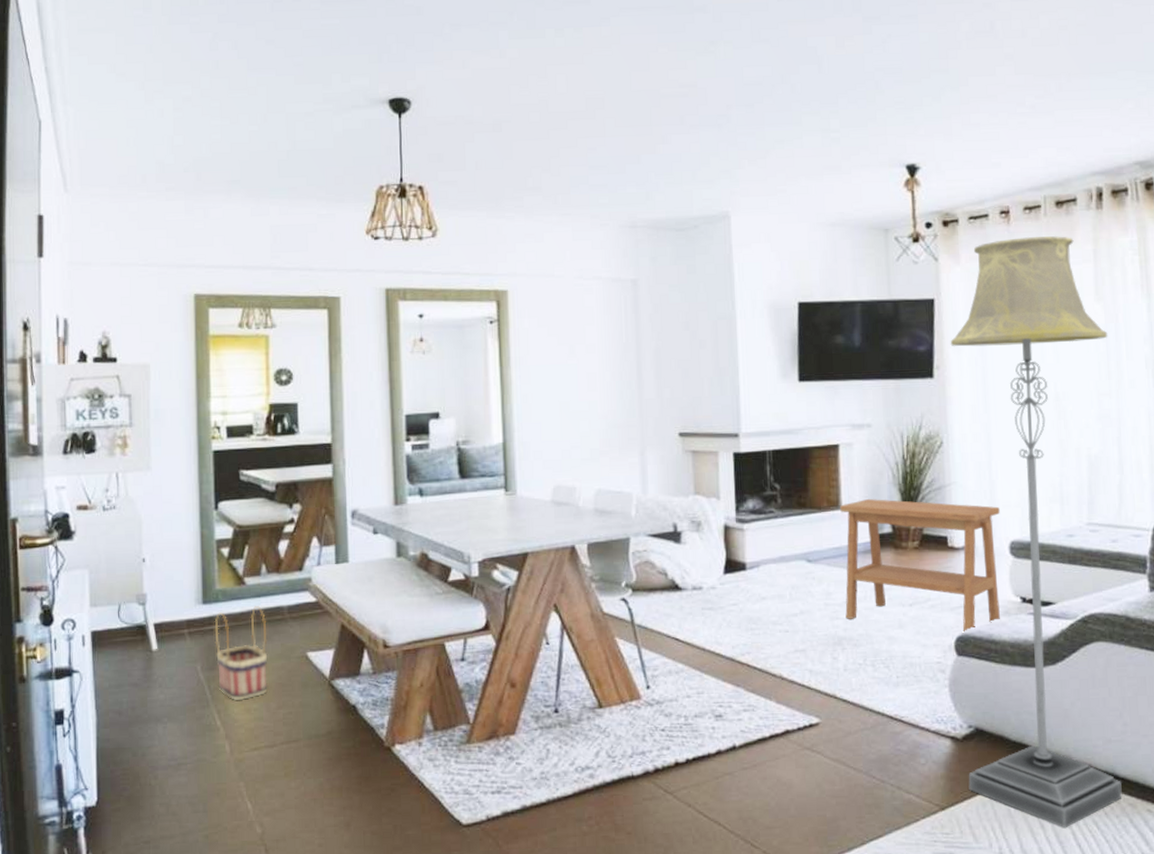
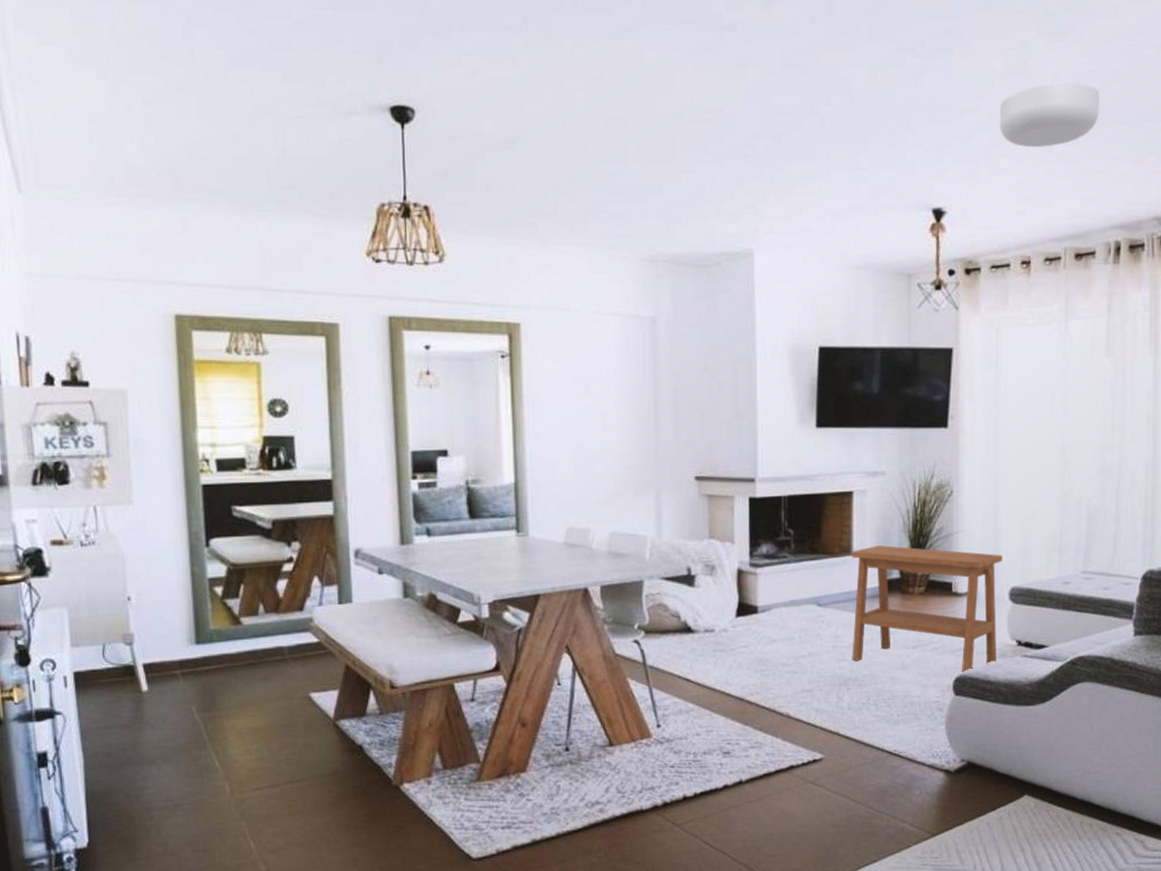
basket: present [214,606,268,701] -> none [209,646,269,742]
floor lamp: present [950,236,1122,829] -> none [958,289,1115,851]
ceiling light: none [968,38,1070,102] -> present [999,82,1100,147]

